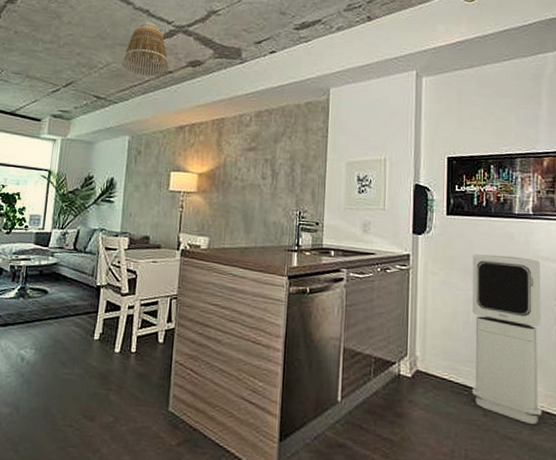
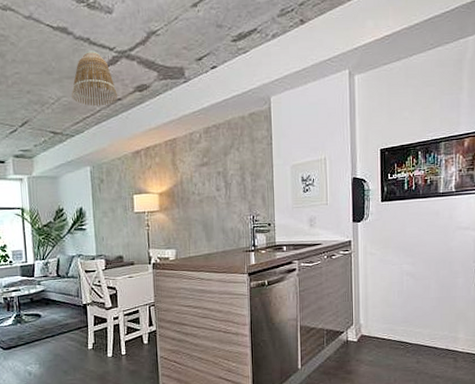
air purifier: present [471,254,542,424] -> none [405,230,463,364]

